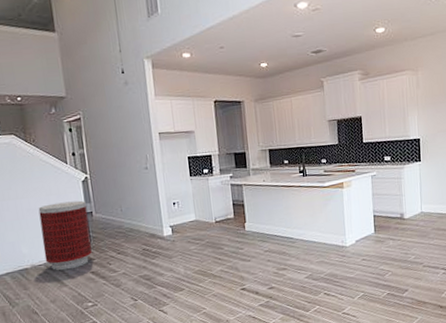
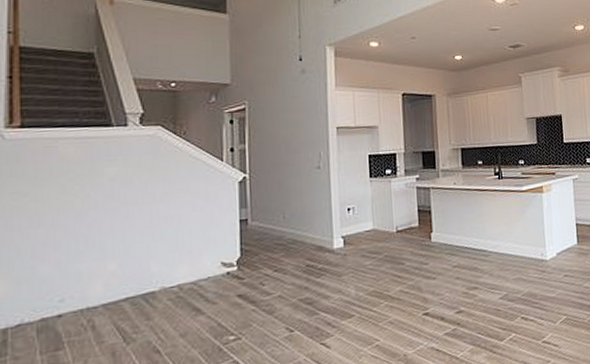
trash can: present [38,200,92,271] -> none [179,205,243,294]

